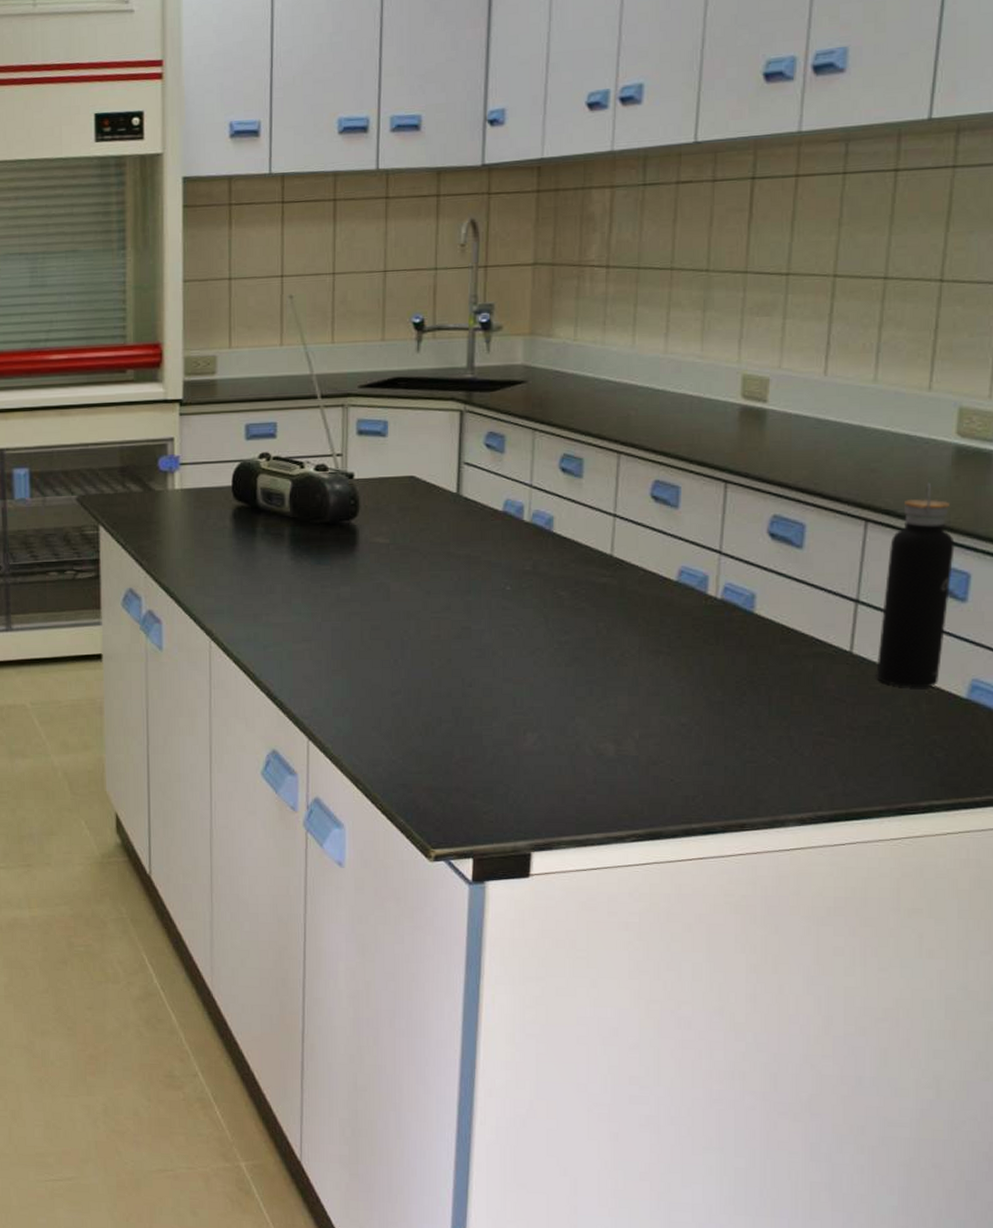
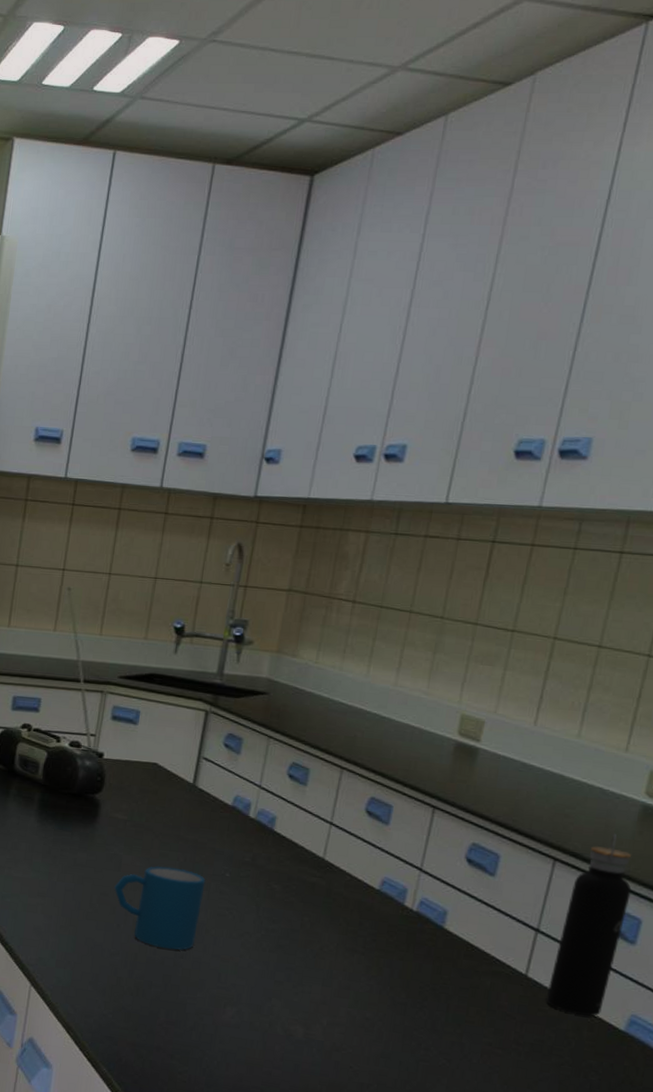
mug: none [385,588,485,679] -> present [114,865,206,950]

